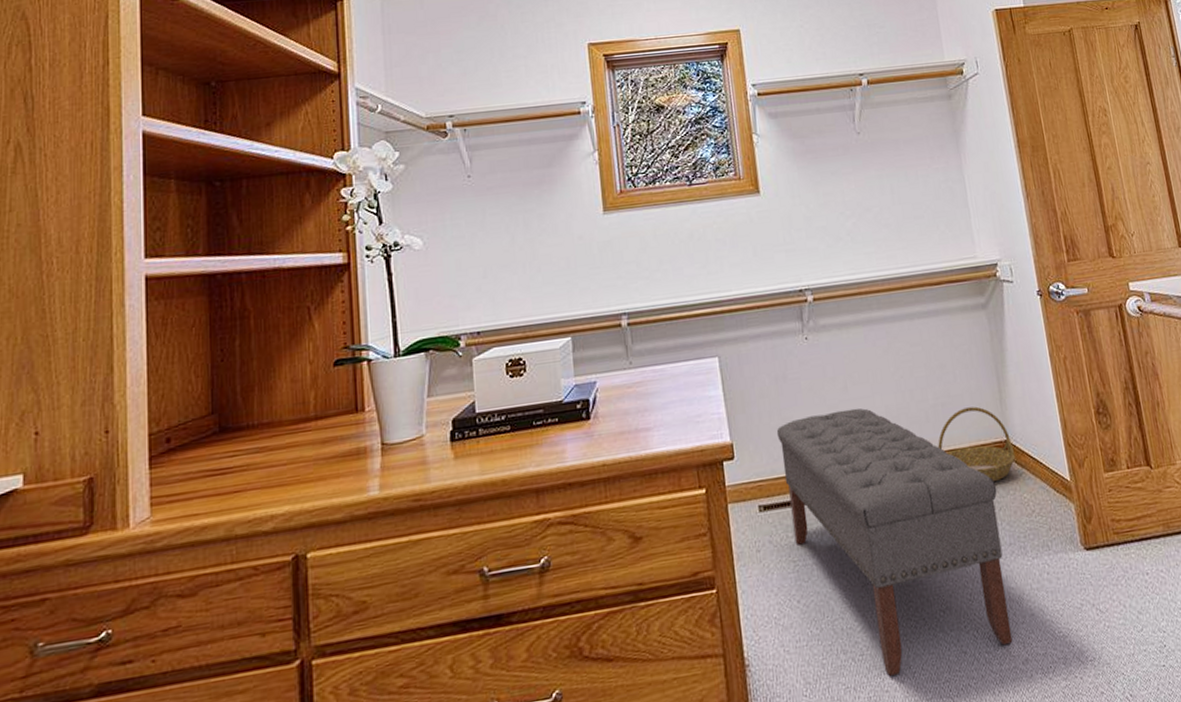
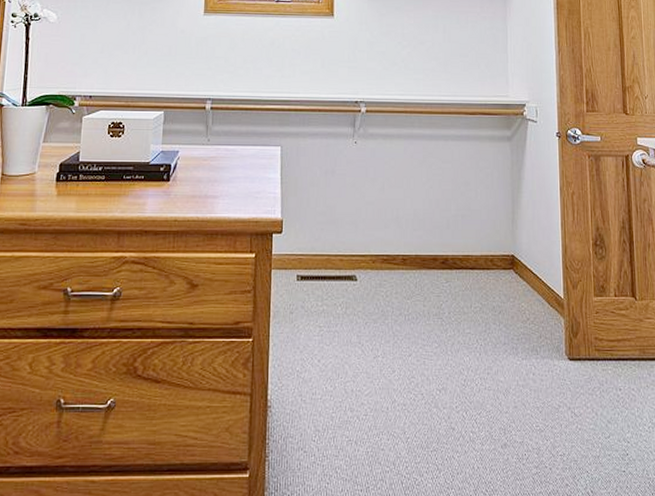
bench: present [776,408,1013,676] -> none [320,207,499,437]
basket: present [938,406,1016,481] -> none [454,222,519,288]

